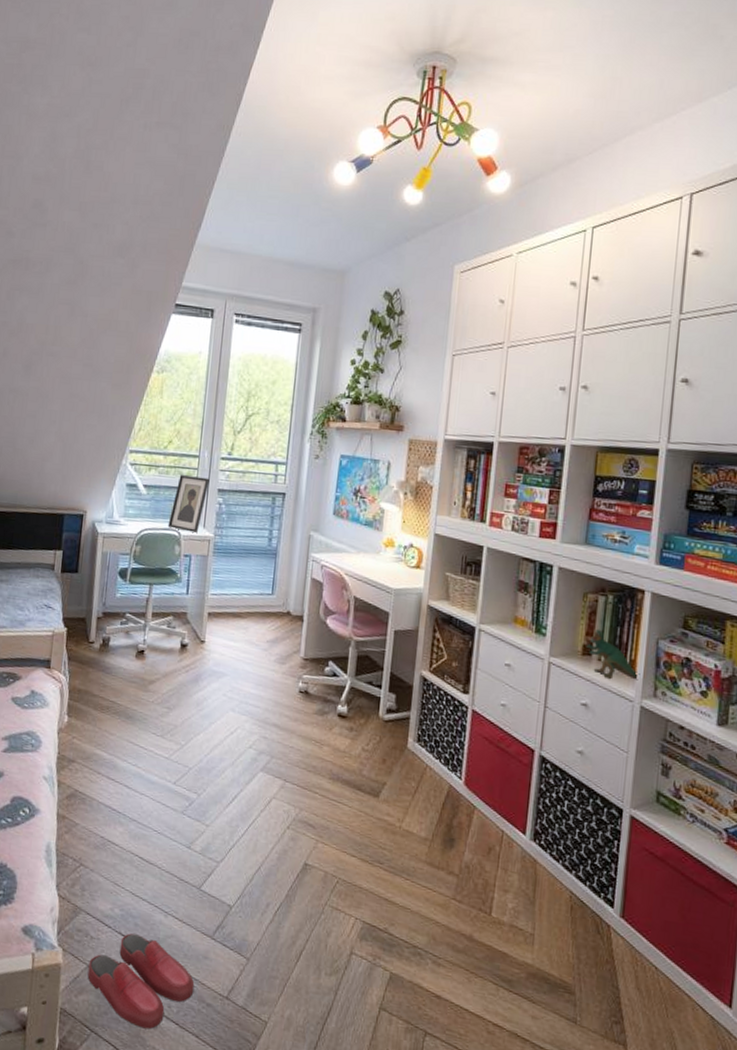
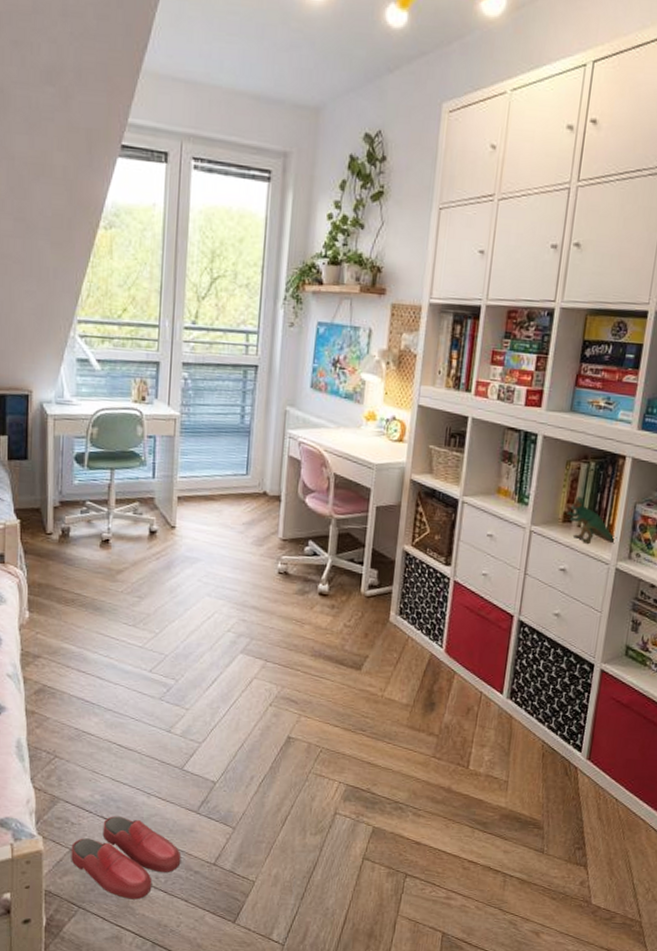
picture frame: present [167,474,210,533] -> none [127,346,172,411]

